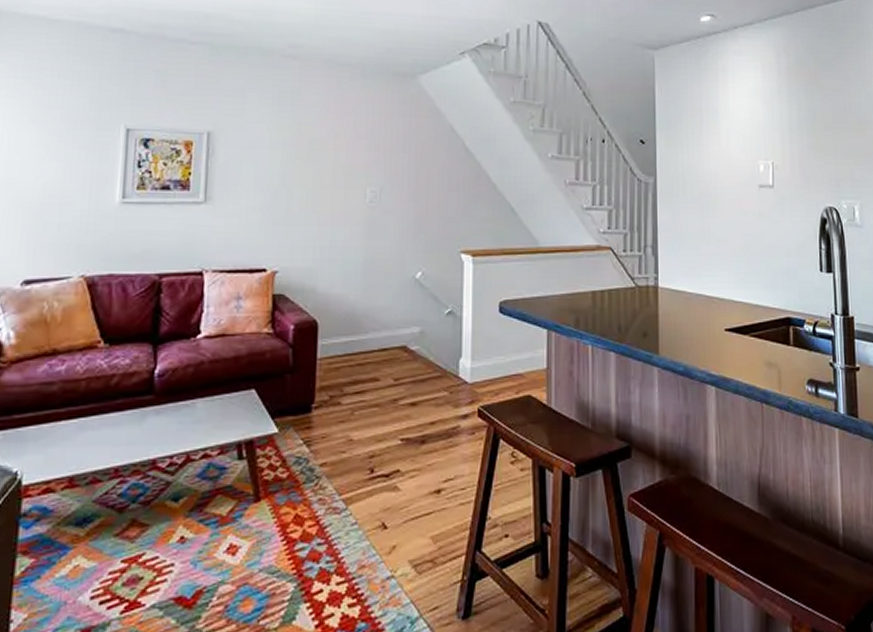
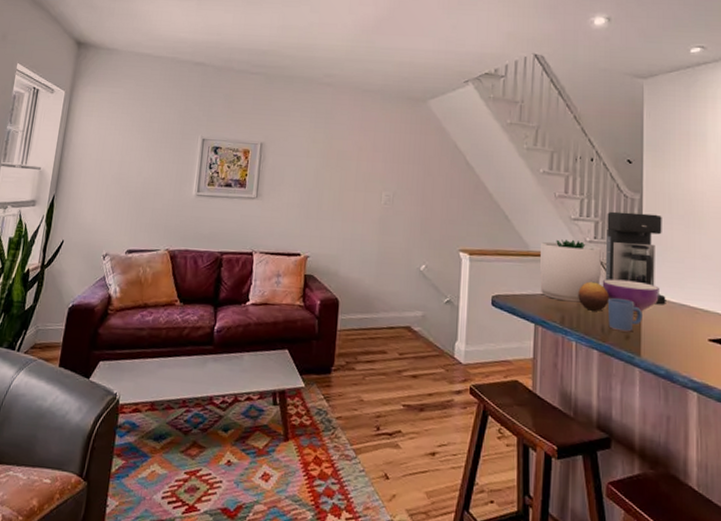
planter: none [550,231,616,301] -> present [539,239,601,303]
fruit: none [593,277,625,309] -> present [578,281,609,311]
bowl: none [617,272,676,309] -> present [602,279,659,314]
coffee maker: none [620,197,683,297] -> present [605,211,666,305]
mug: none [623,292,659,329] -> present [607,297,642,332]

